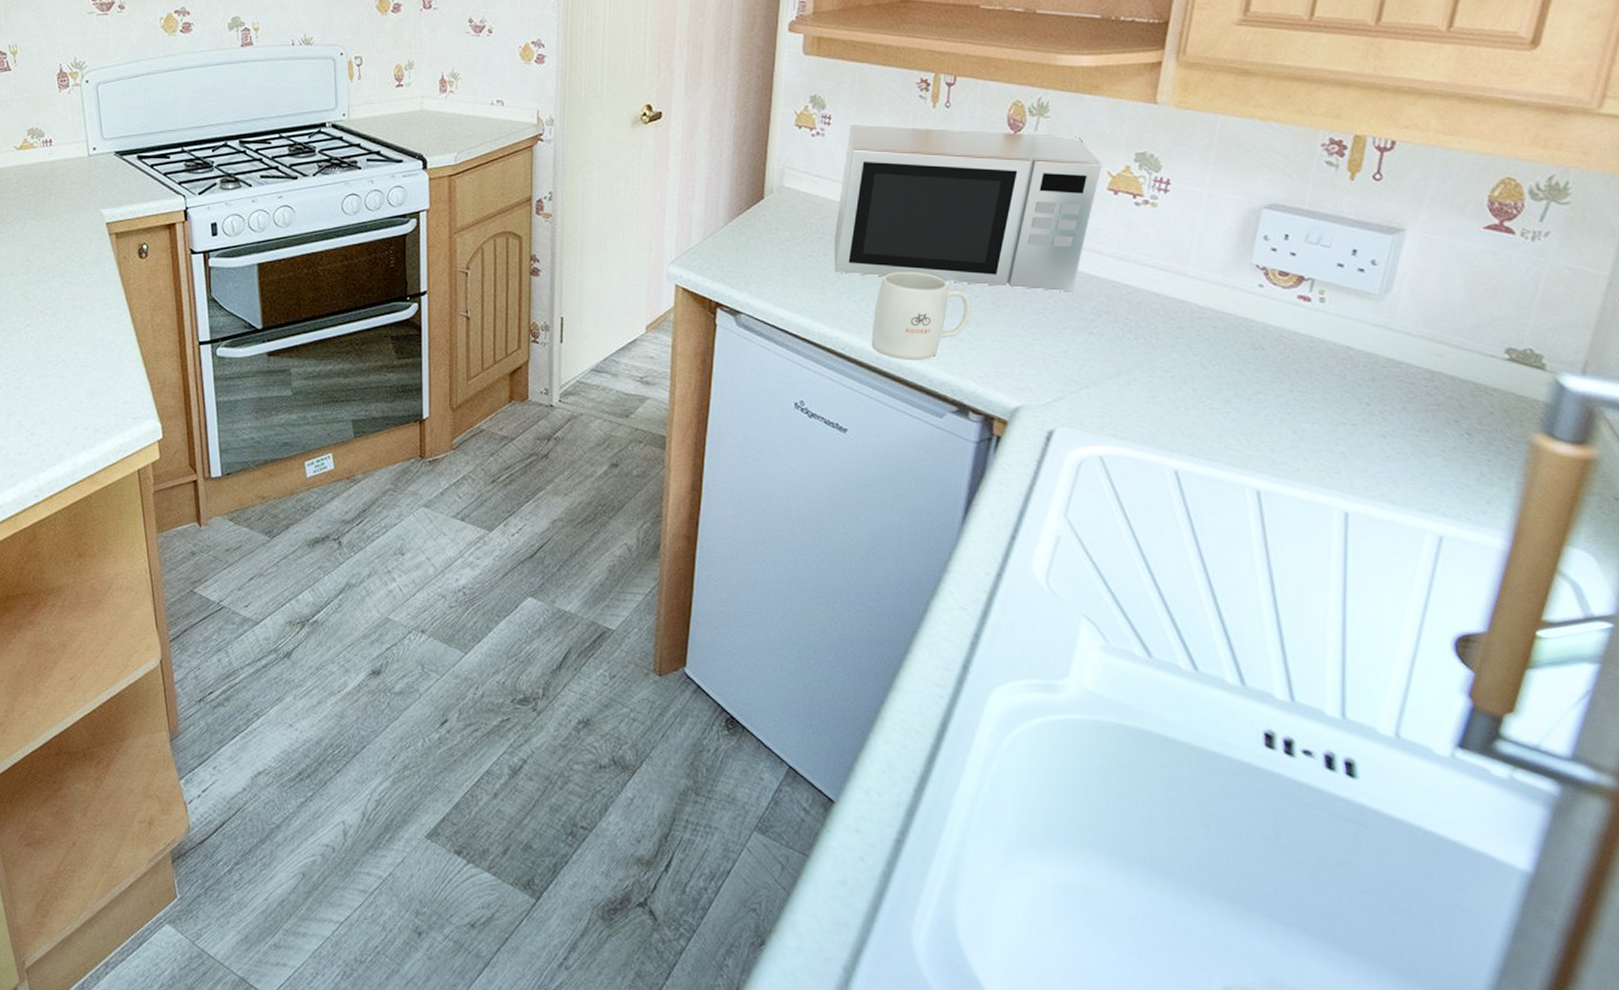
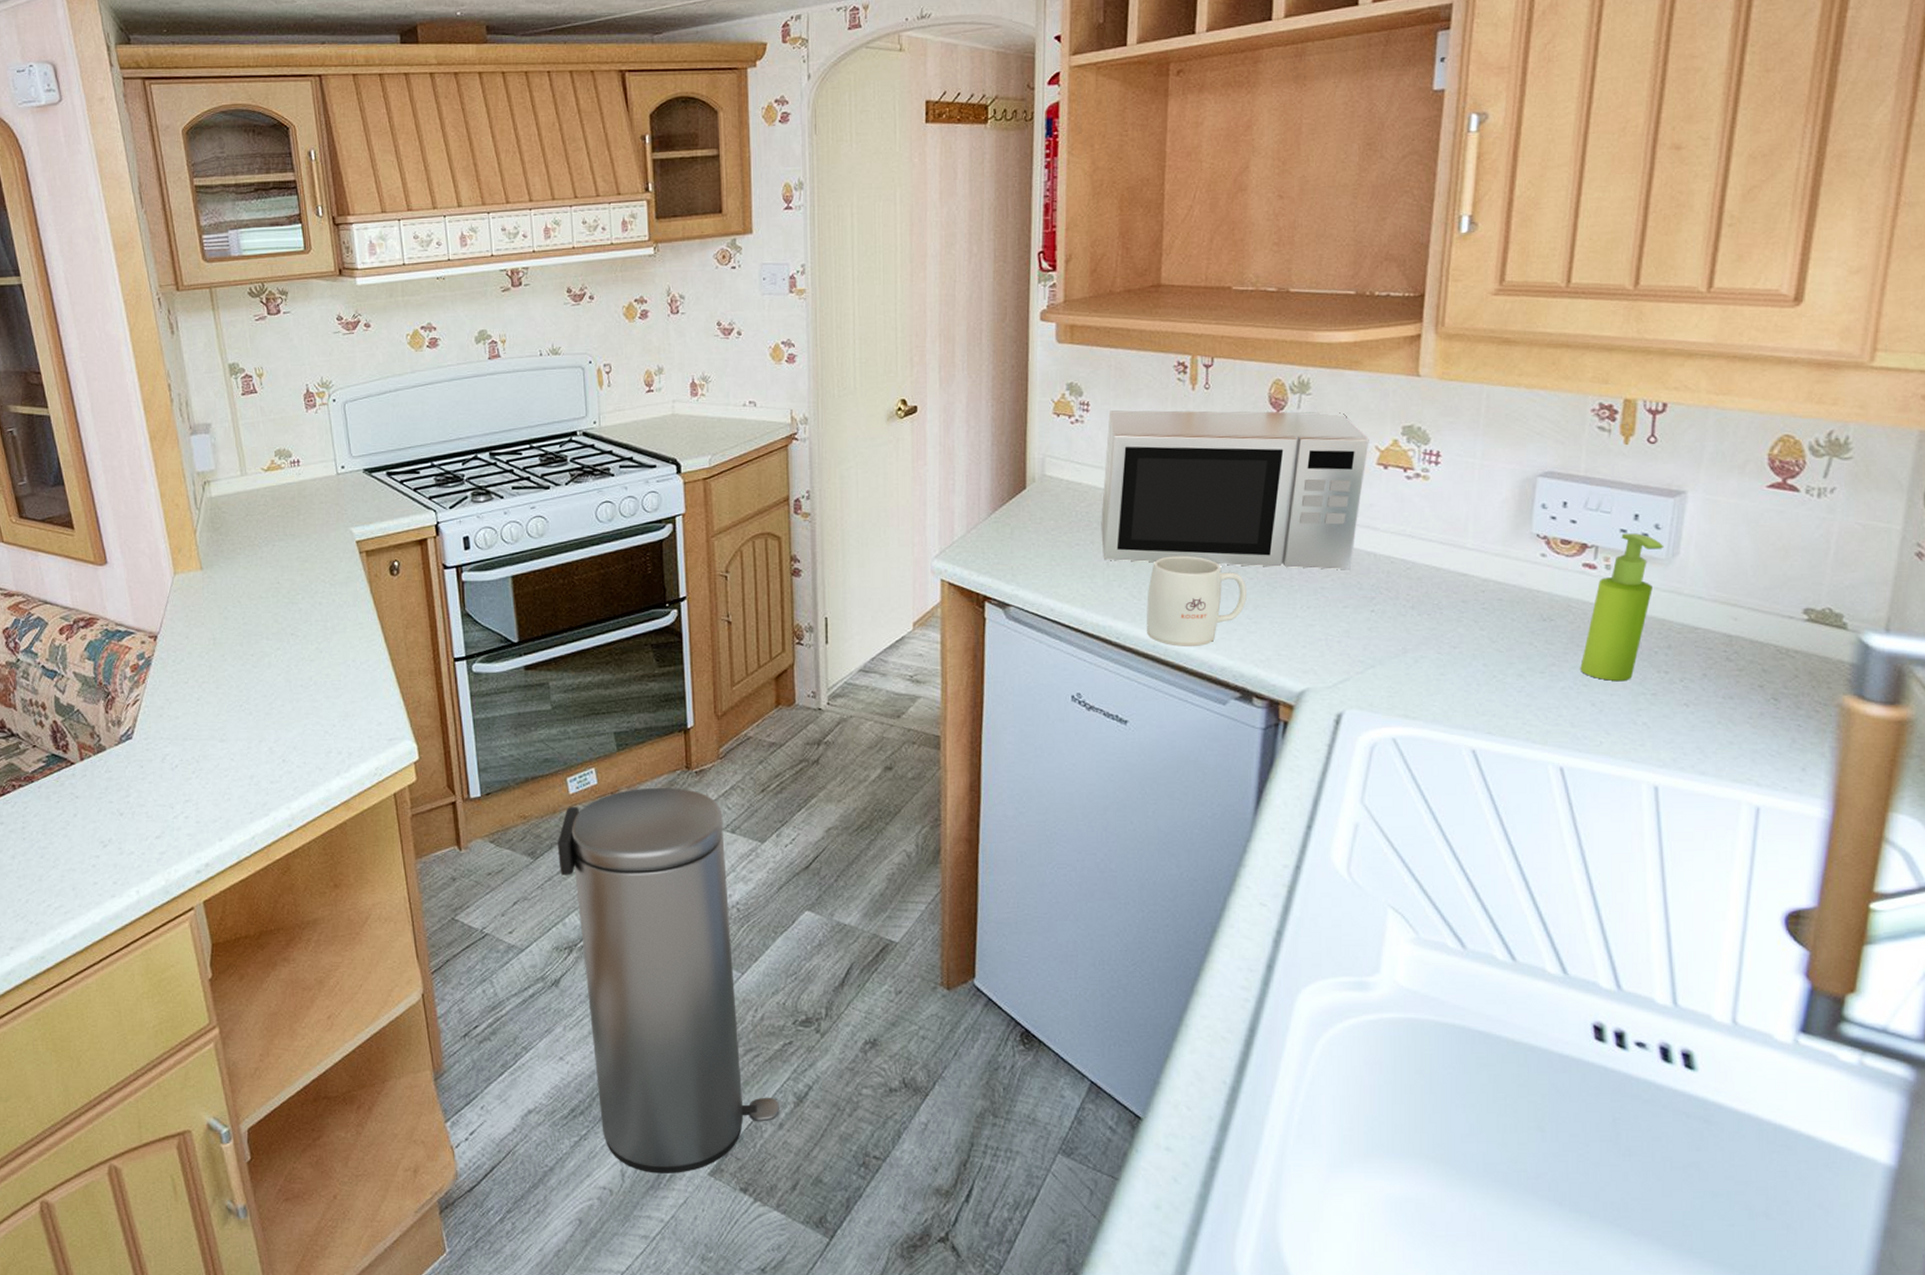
pedal bin: none [293,474,495,835] -> present [557,787,779,1173]
soap dispenser: none [1285,268,1379,410] -> present [1580,533,1664,681]

